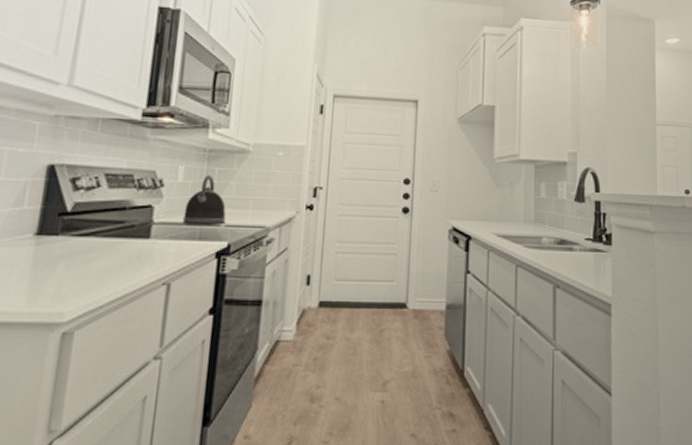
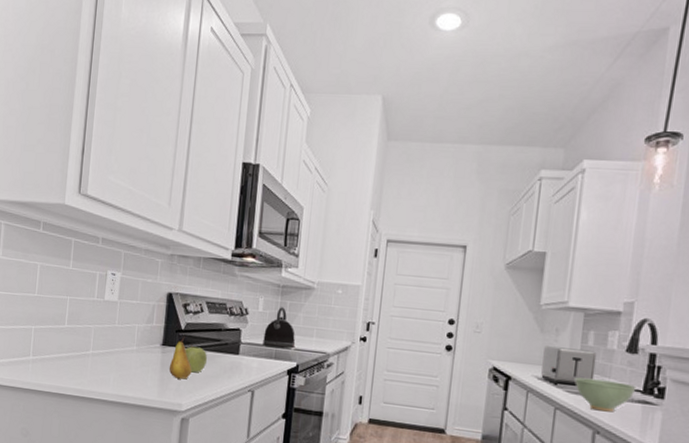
fruit: none [45,220,81,278] -> present [169,336,192,379]
fruit: none [71,231,105,268] -> present [185,345,208,373]
toaster: none [500,200,550,241] -> present [541,346,597,387]
bowl: none [532,231,587,264] -> present [574,377,637,412]

